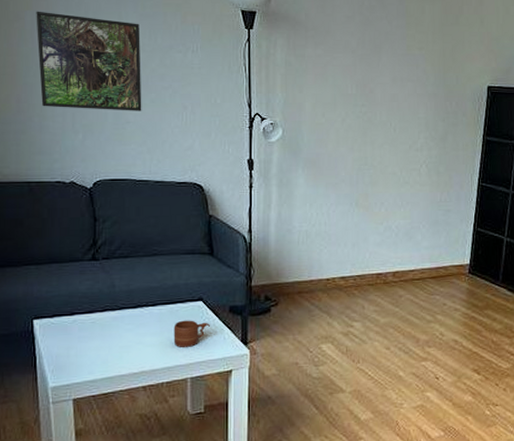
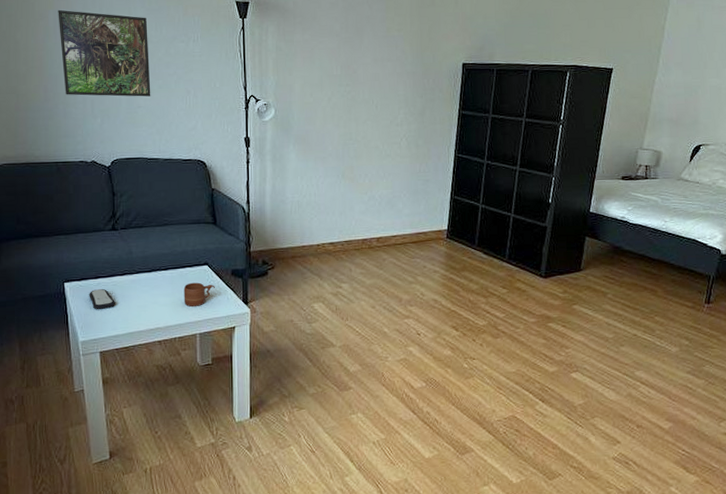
remote control: none [62,327,93,351] -> present [89,289,115,310]

